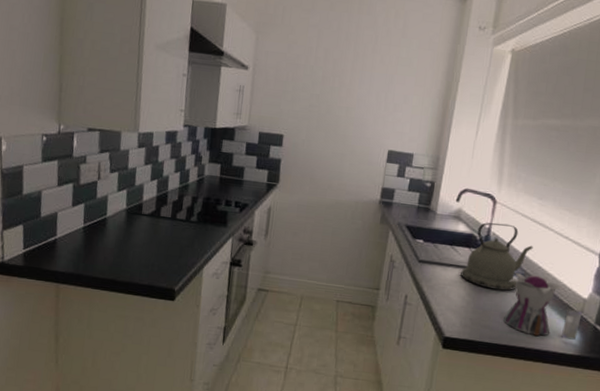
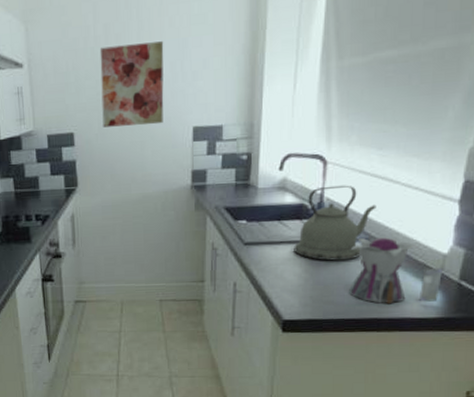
wall art: none [310,67,374,142] -> present [99,41,164,127]

